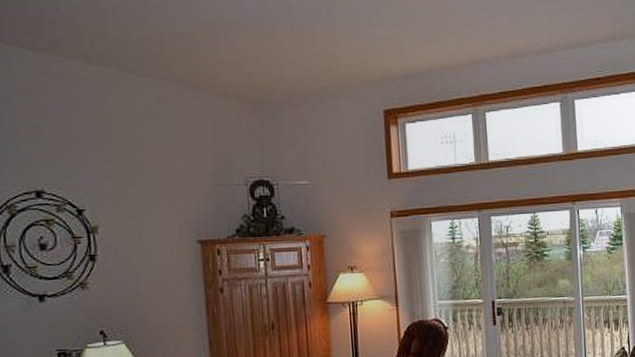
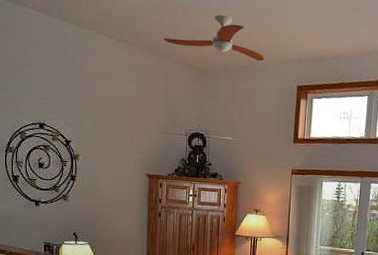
ceiling fan: none [202,34,338,85] -> present [164,14,265,62]

